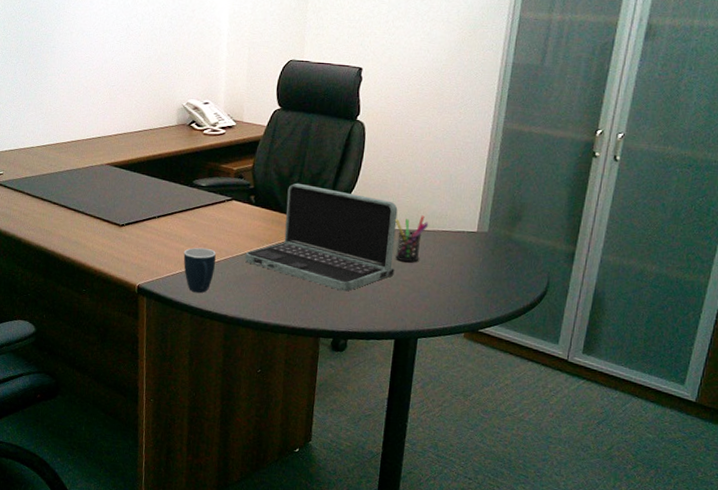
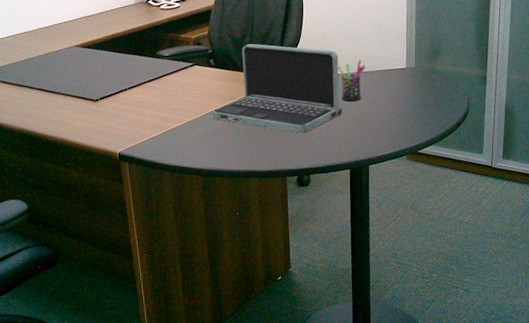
mug: present [183,247,216,293] -> none [157,111,186,153]

